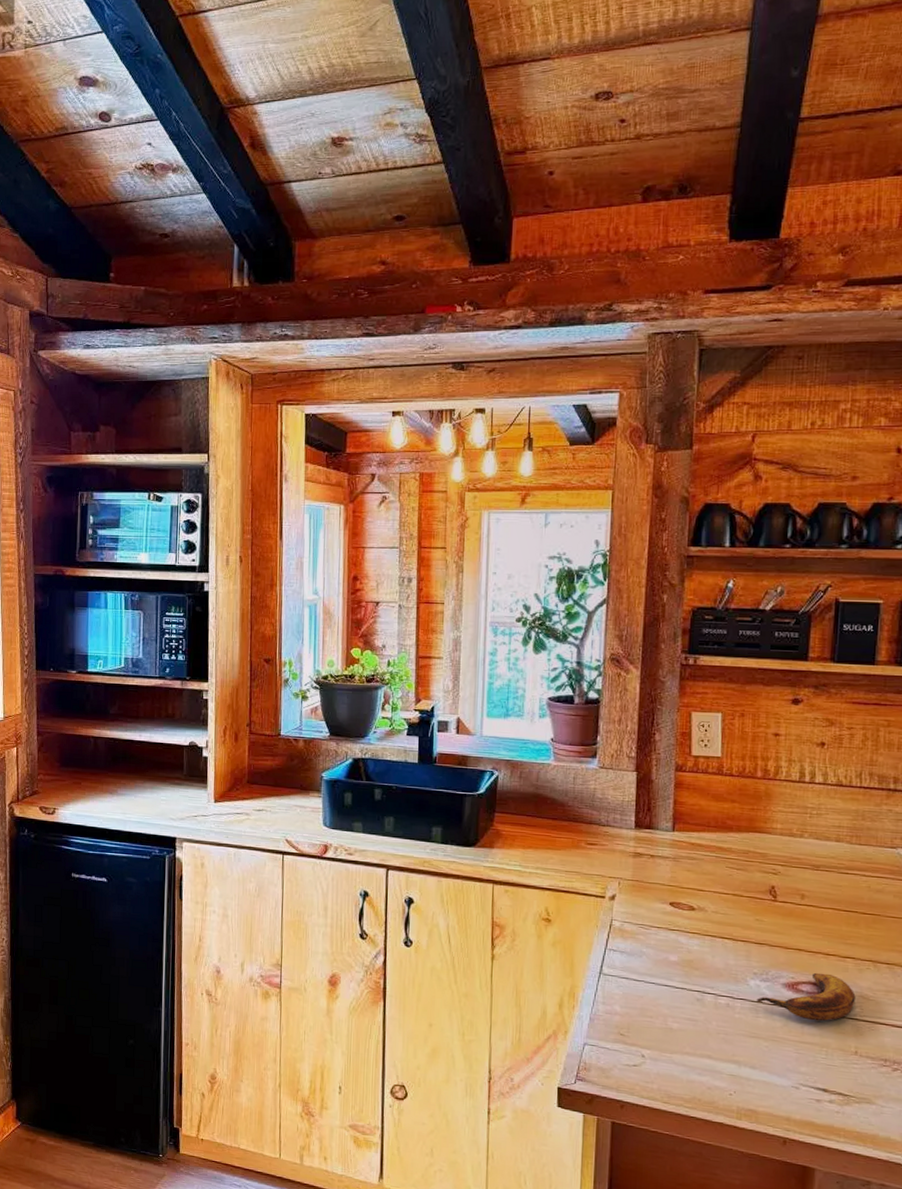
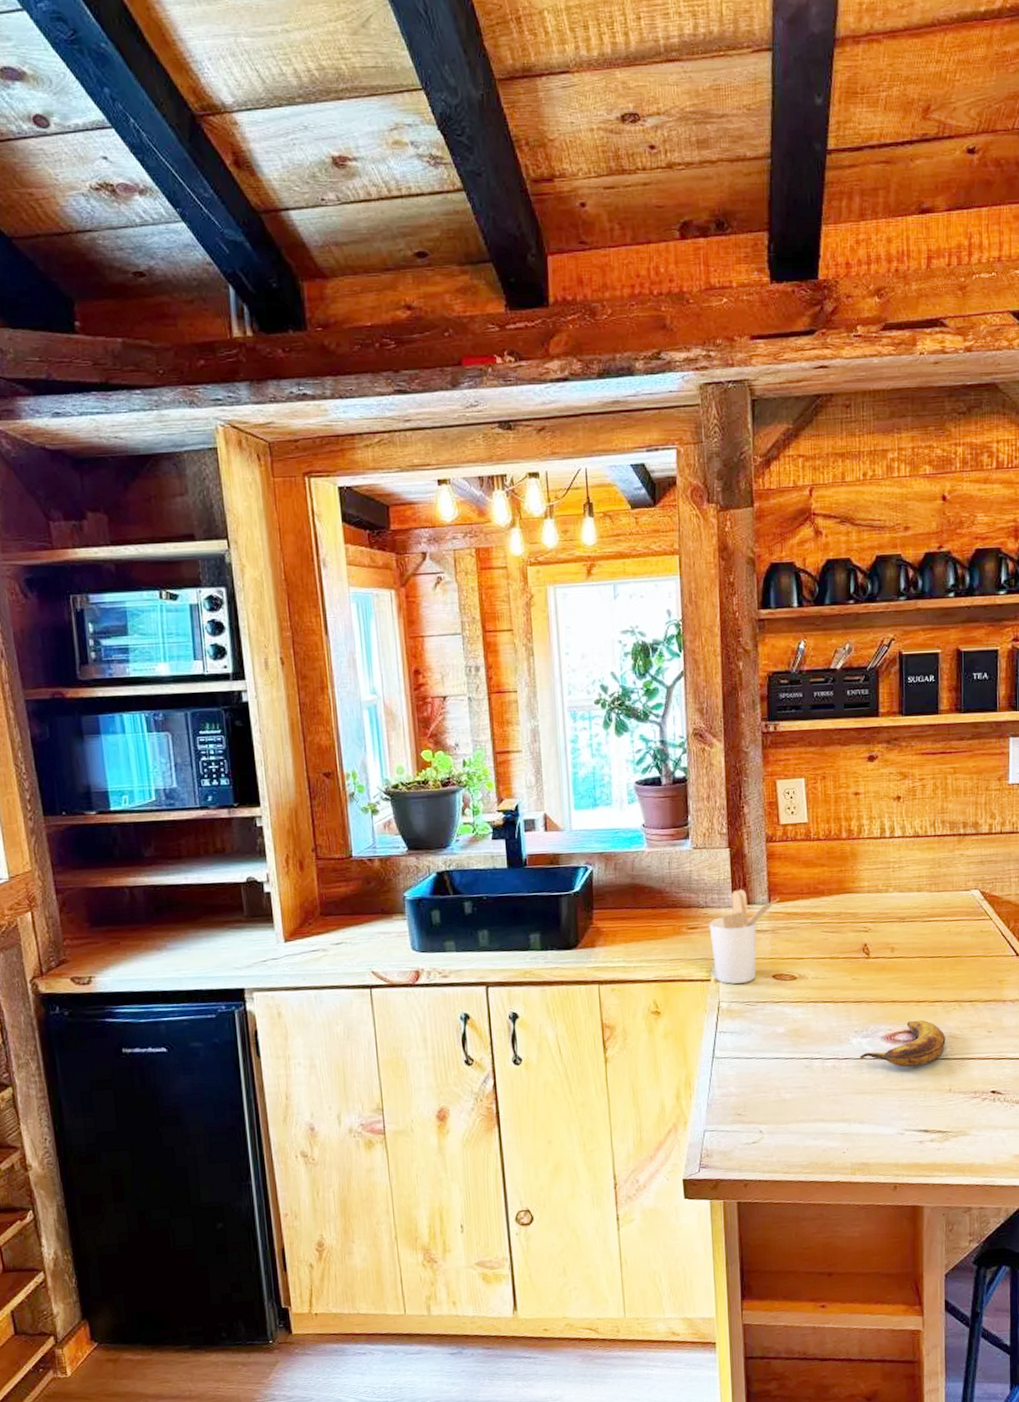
utensil holder: none [608,813,684,906] -> present [709,889,779,984]

